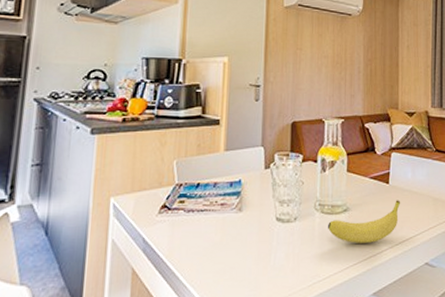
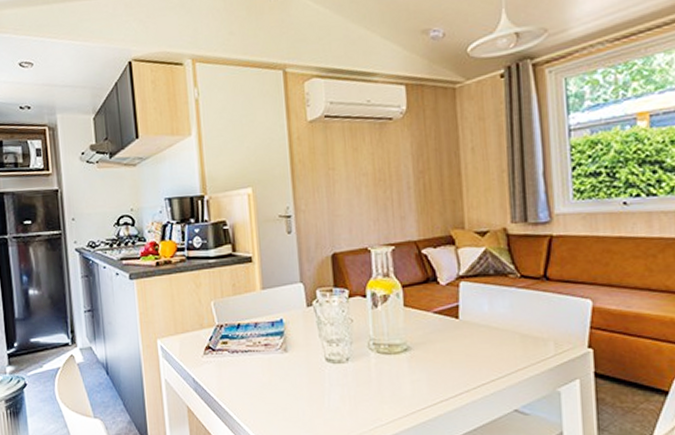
fruit: present [328,200,401,243] -> none [386,337,477,386]

